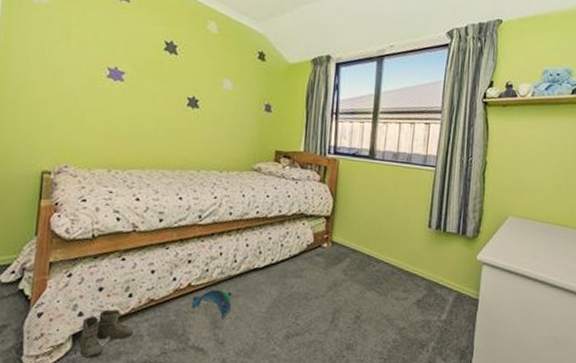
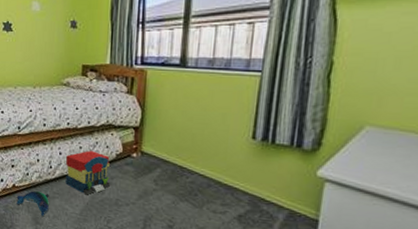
toy house: none [251,241,301,290] -> present [65,150,110,195]

